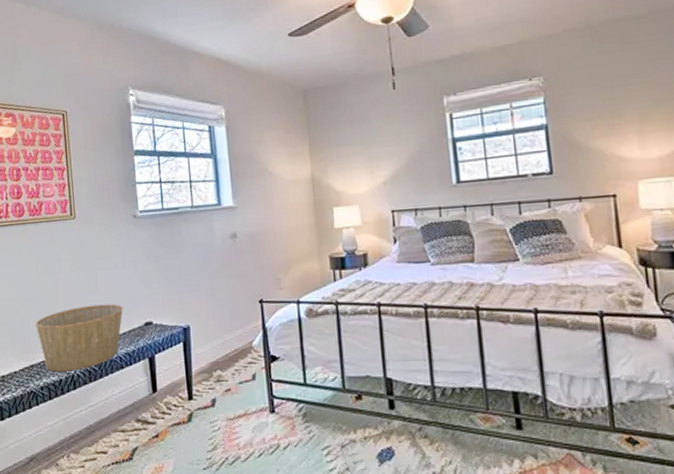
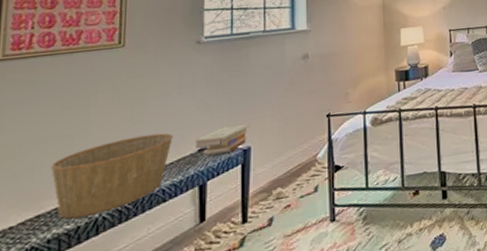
books: none [141,302,187,331] -> present [194,123,250,157]

